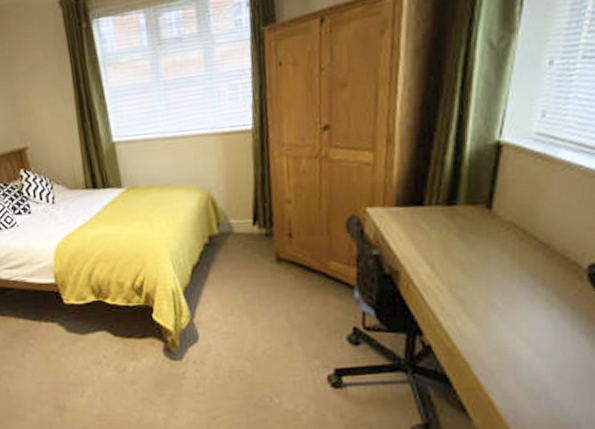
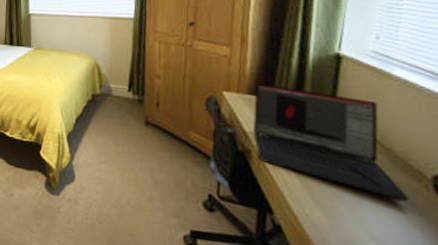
laptop: none [401,191,564,298] -> present [253,84,411,202]

